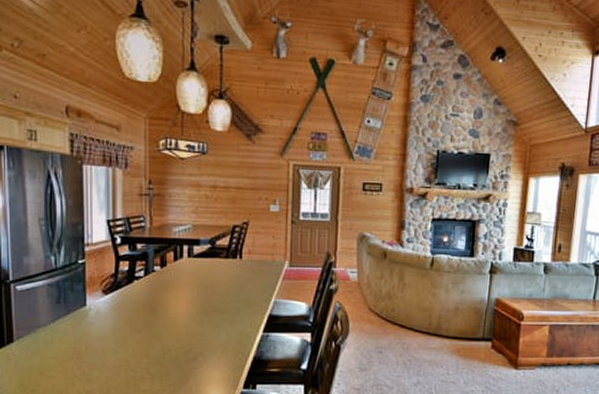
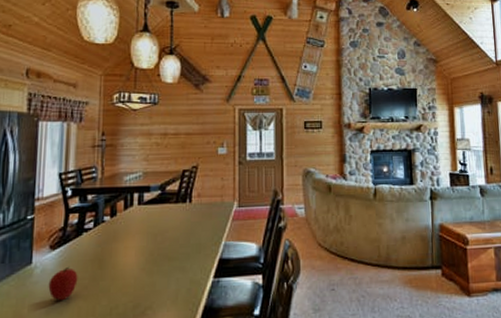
fruit: none [103,311,131,341] -> present [48,266,78,300]

